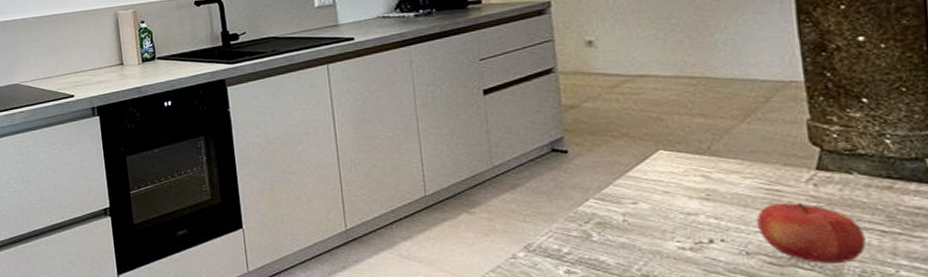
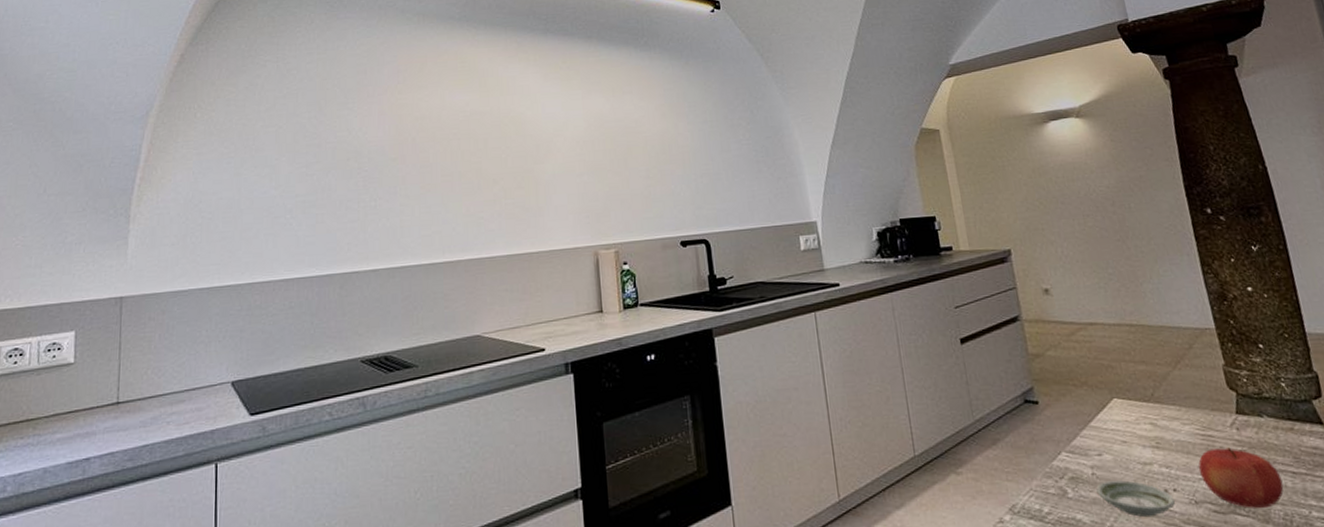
saucer: none [626,228,722,264] -> present [1096,480,1176,518]

